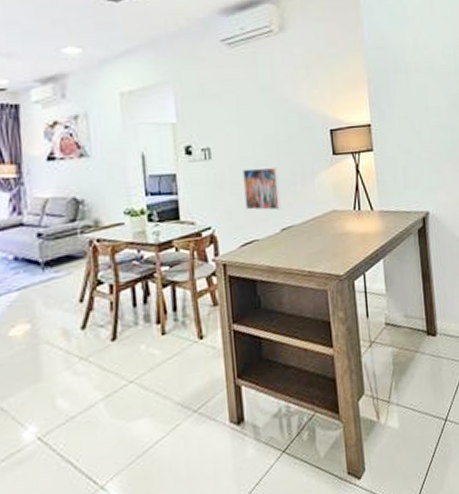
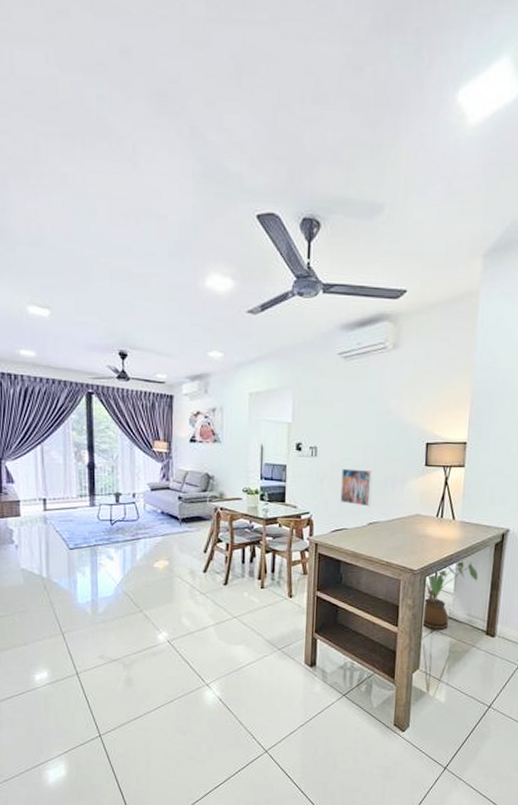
house plant: none [354,254,408,342] -> present [421,560,479,629]

